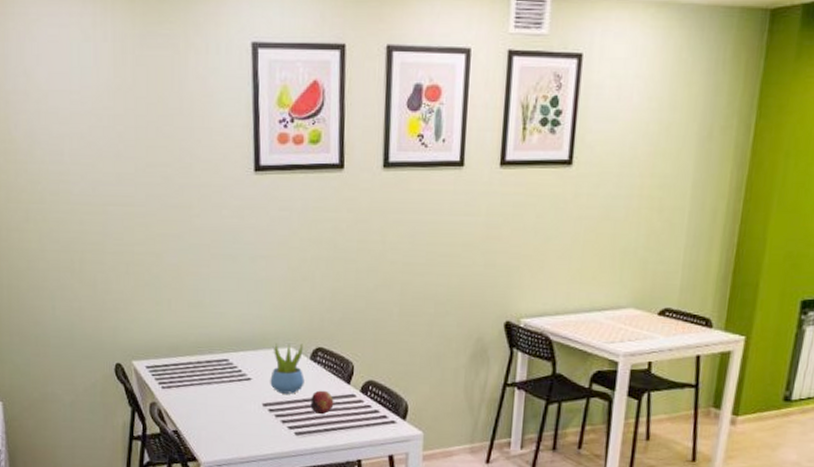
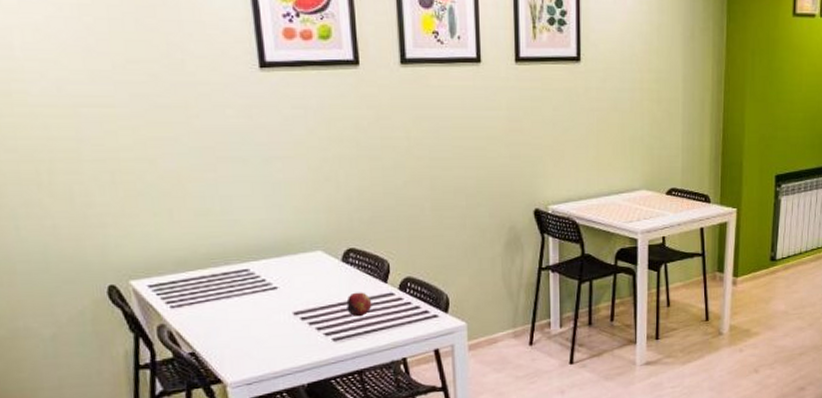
succulent plant: present [270,343,305,394] -> none [299,246,338,300]

